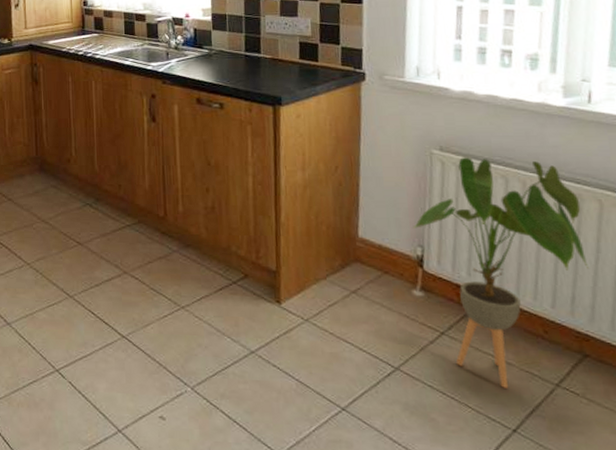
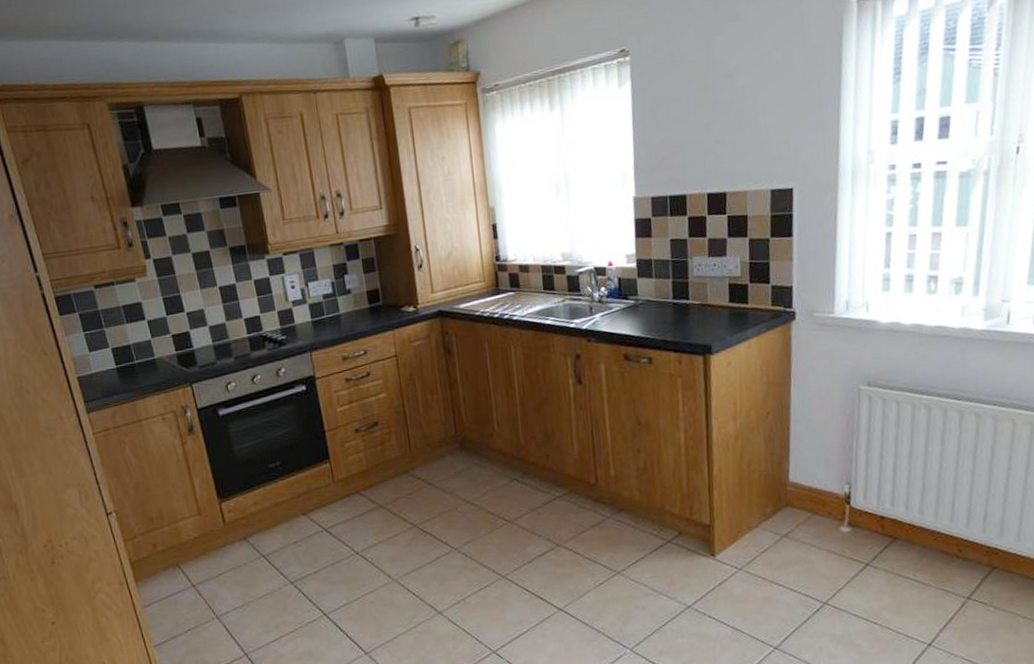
house plant: present [412,157,588,388] -> none [841,387,1000,608]

